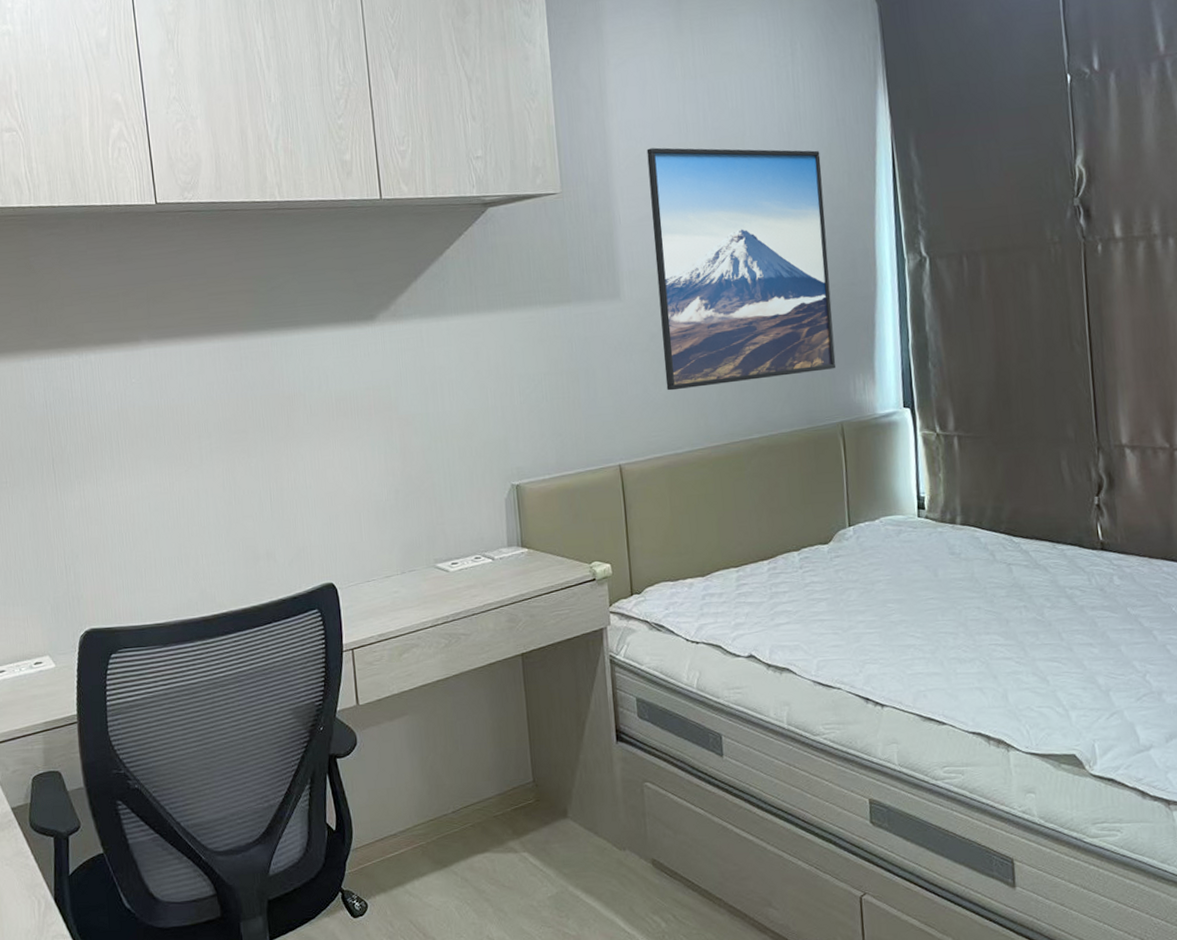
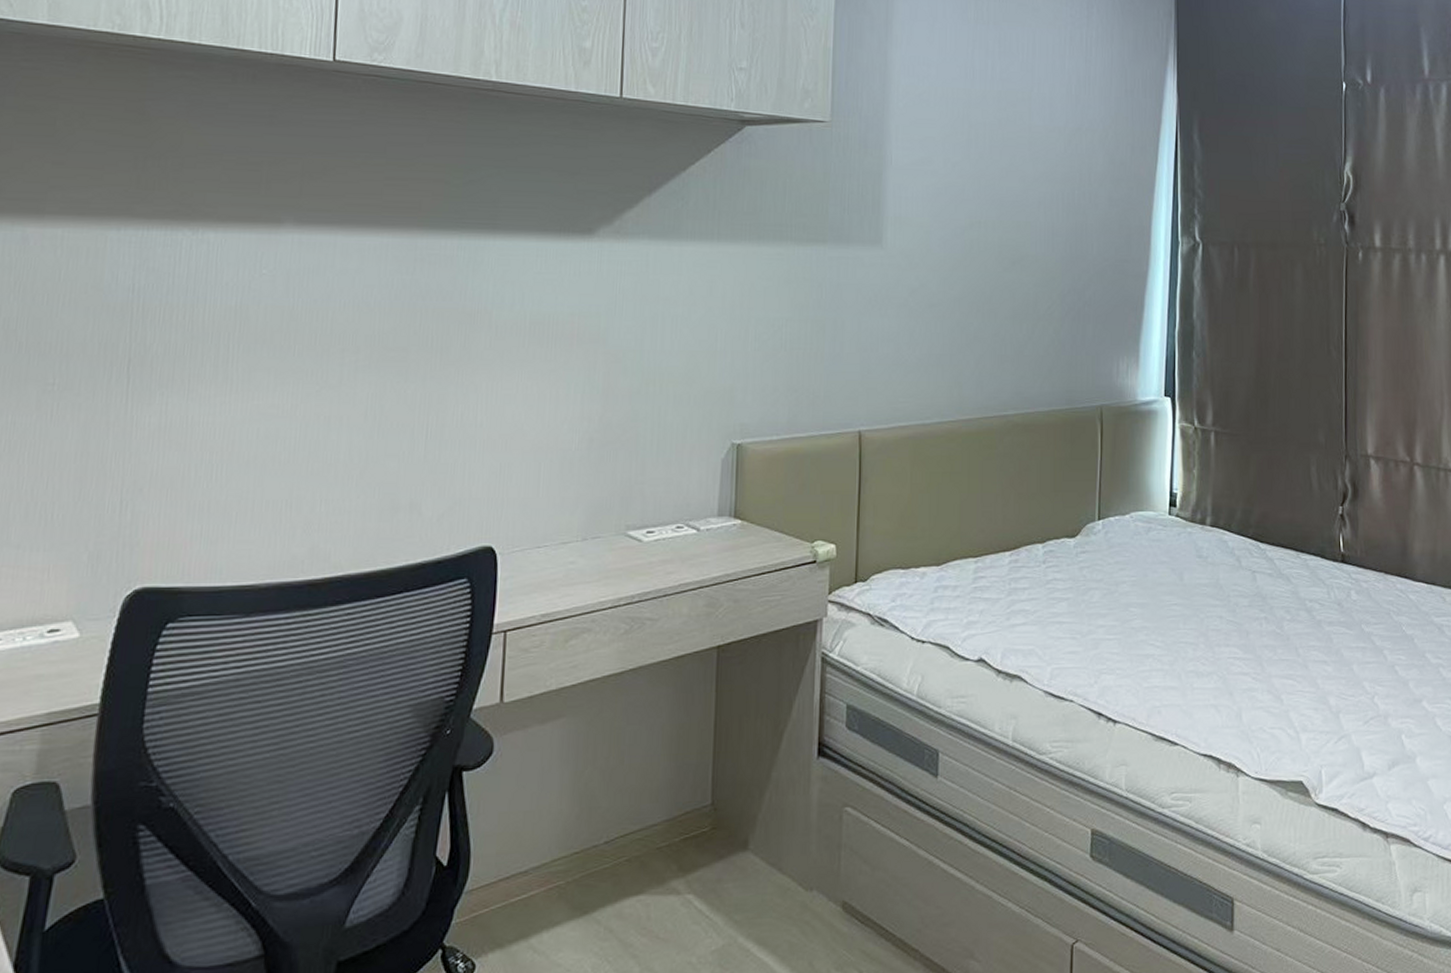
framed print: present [646,147,837,391] -> none [921,89,1106,354]

